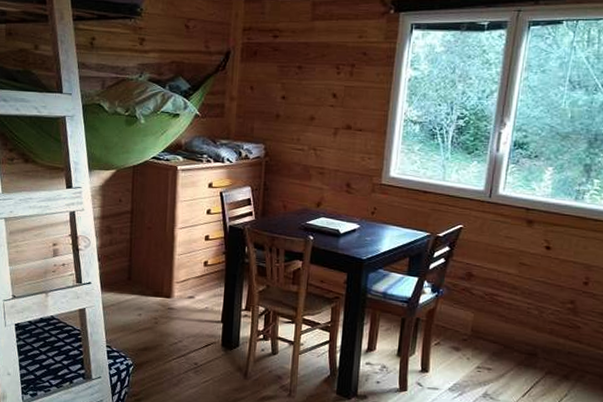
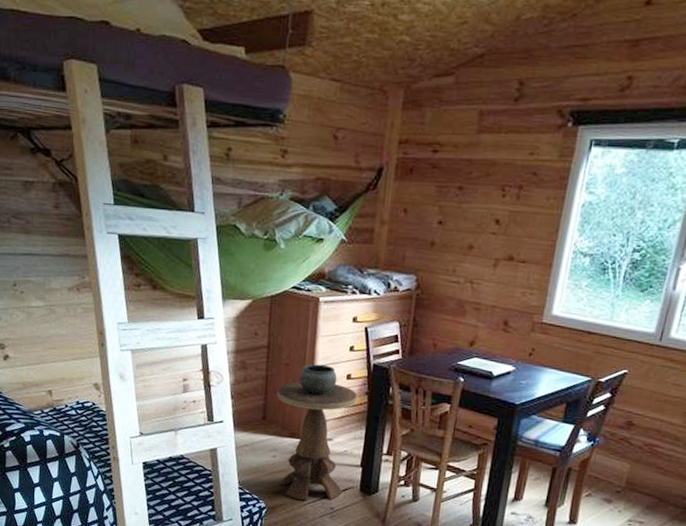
side table: none [141,226,216,357] -> present [277,363,358,501]

